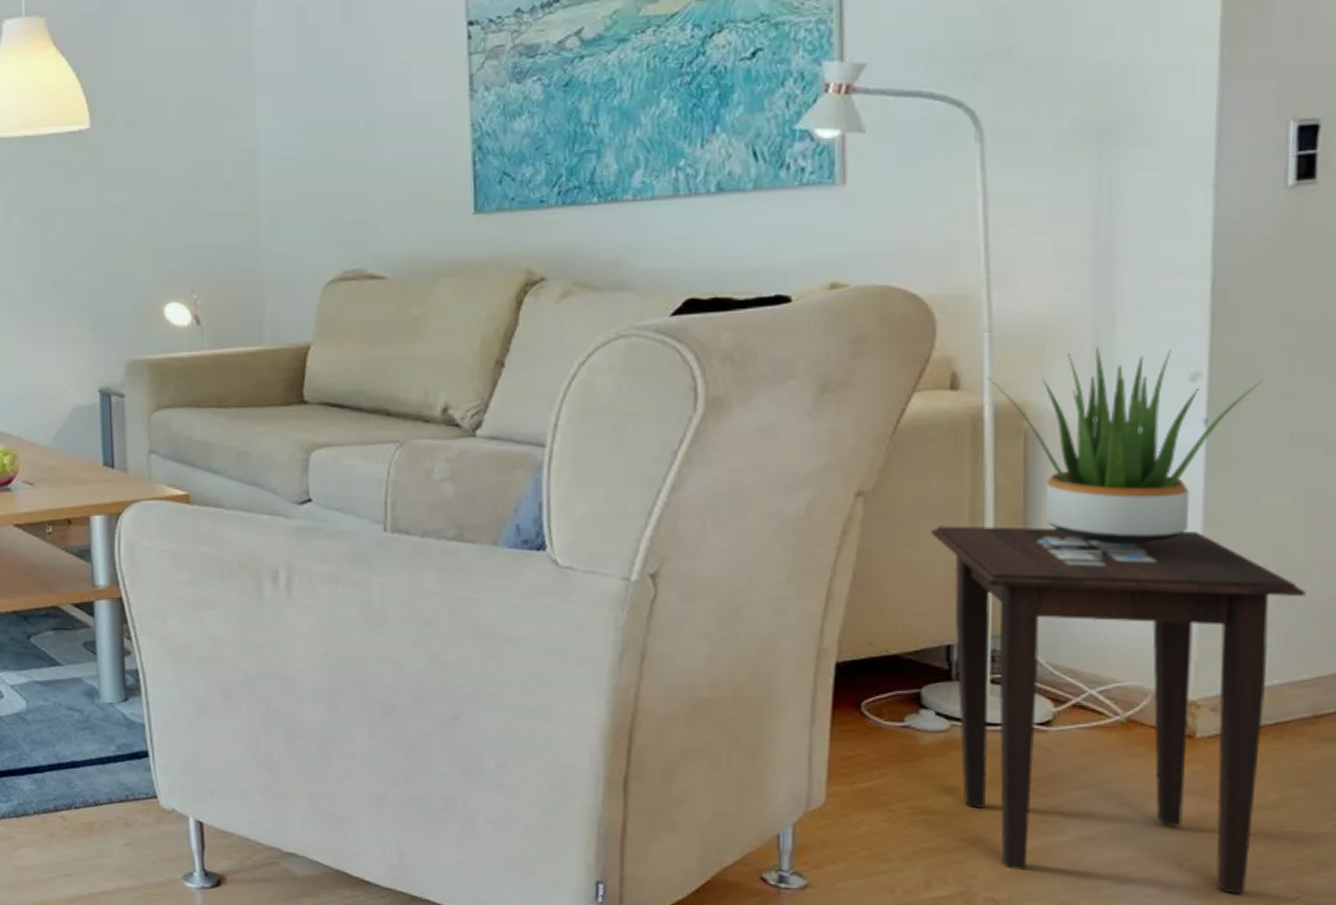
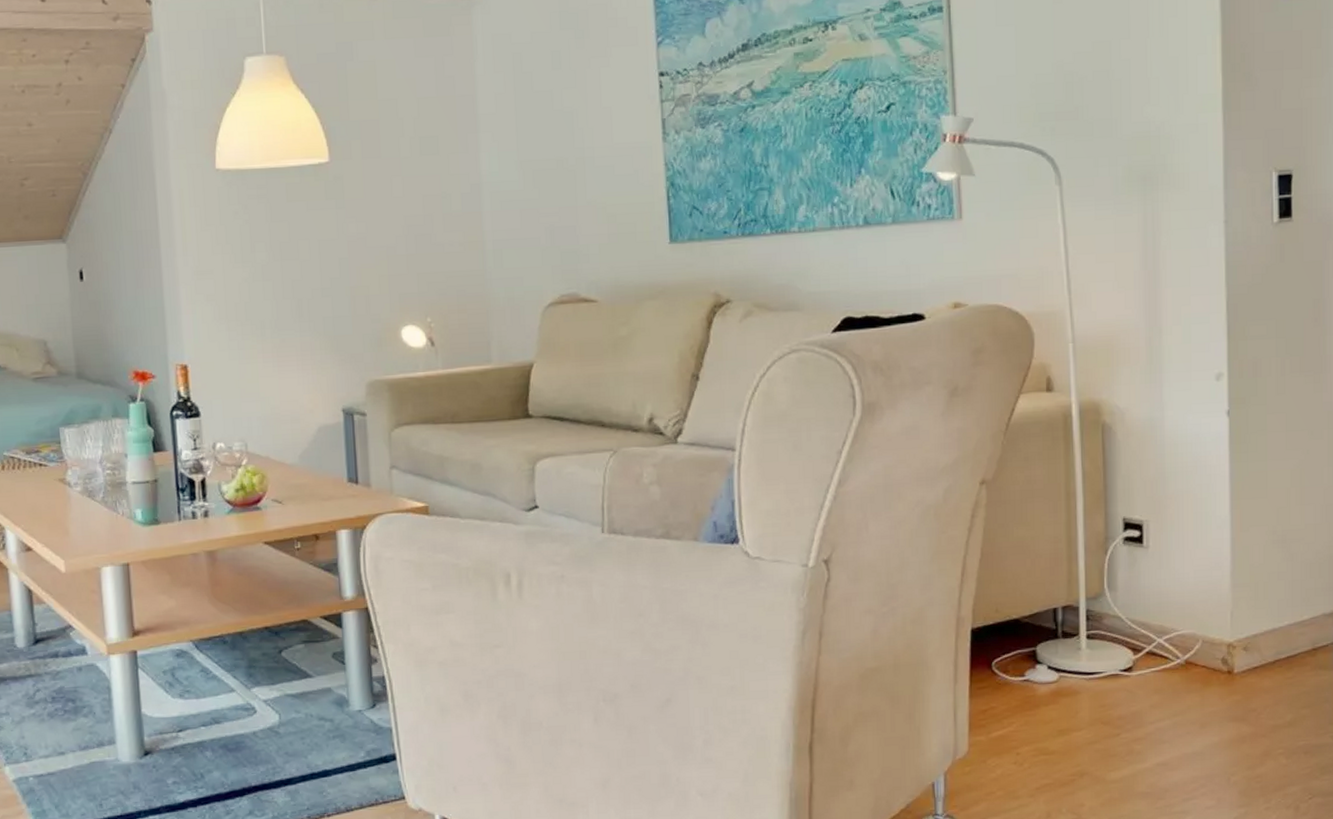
side table: present [931,526,1306,894] -> none [1038,503,1303,800]
potted plant: present [986,347,1262,545] -> none [1072,354,1264,517]

